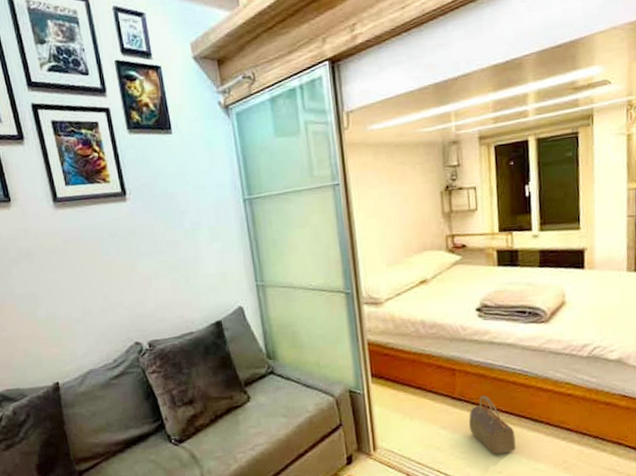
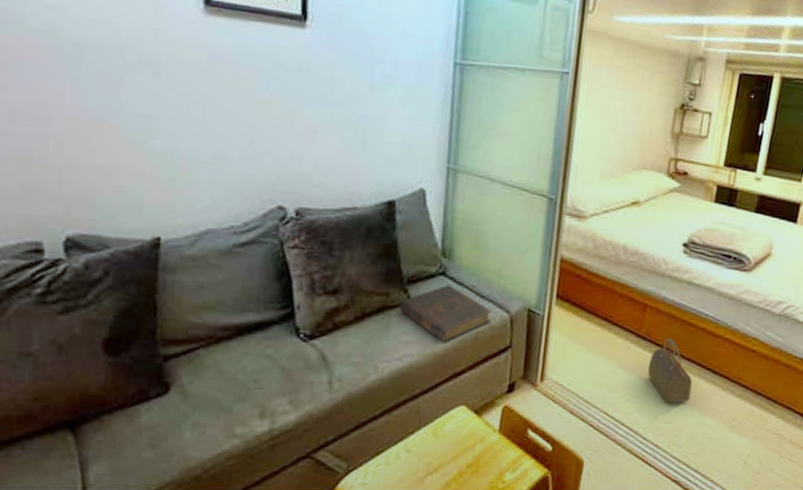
book: none [243,381,321,430] -> present [400,285,492,343]

